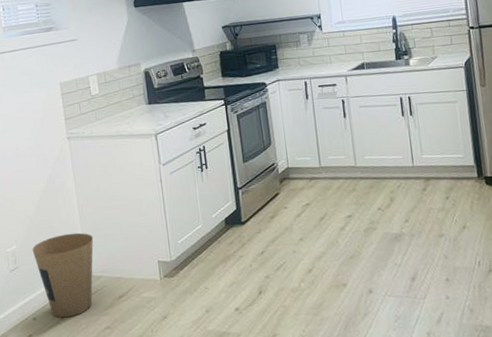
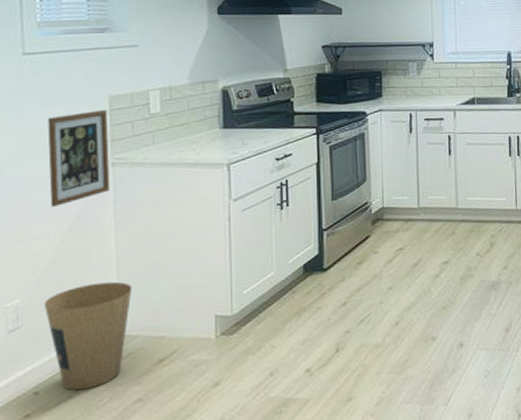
picture frame: none [19,94,69,175] -> present [47,109,110,208]

